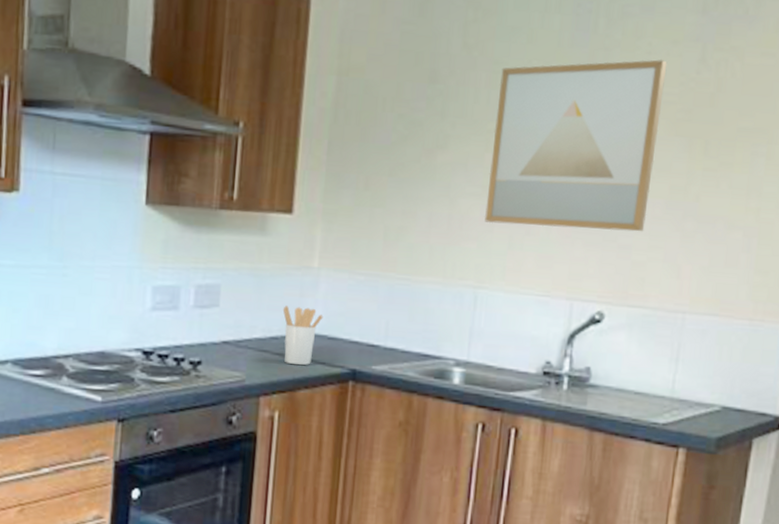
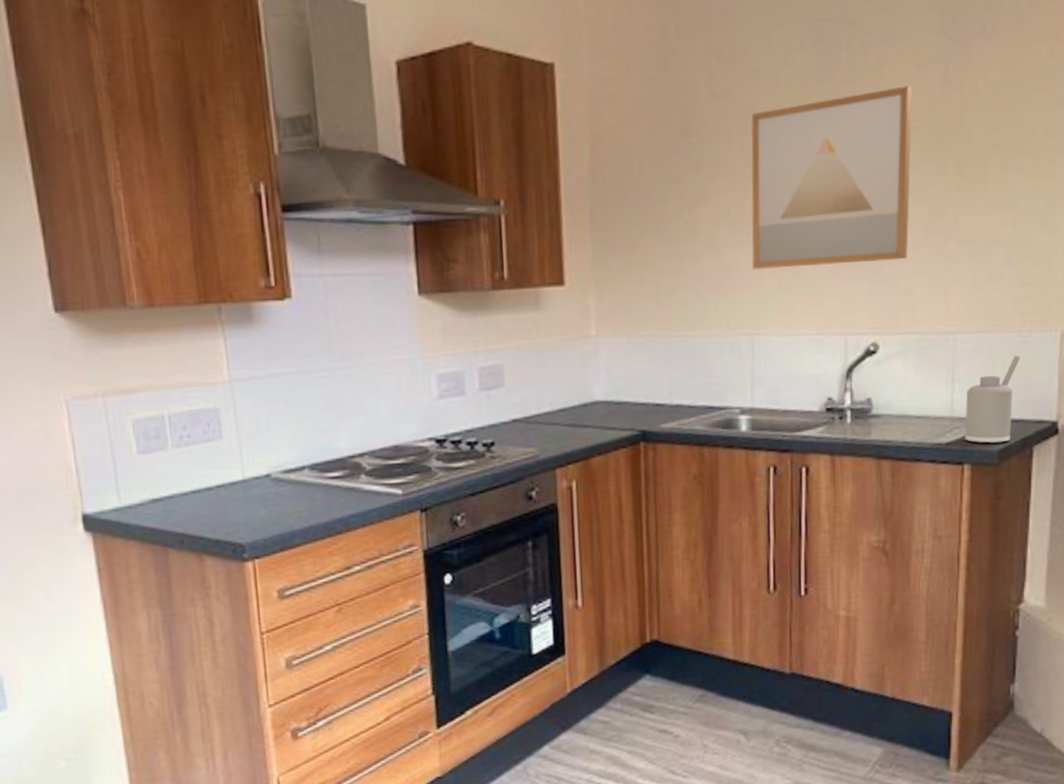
utensil holder: present [282,306,323,366] -> none [567,376,607,434]
soap dispenser: none [683,344,749,431] -> present [965,356,1020,444]

